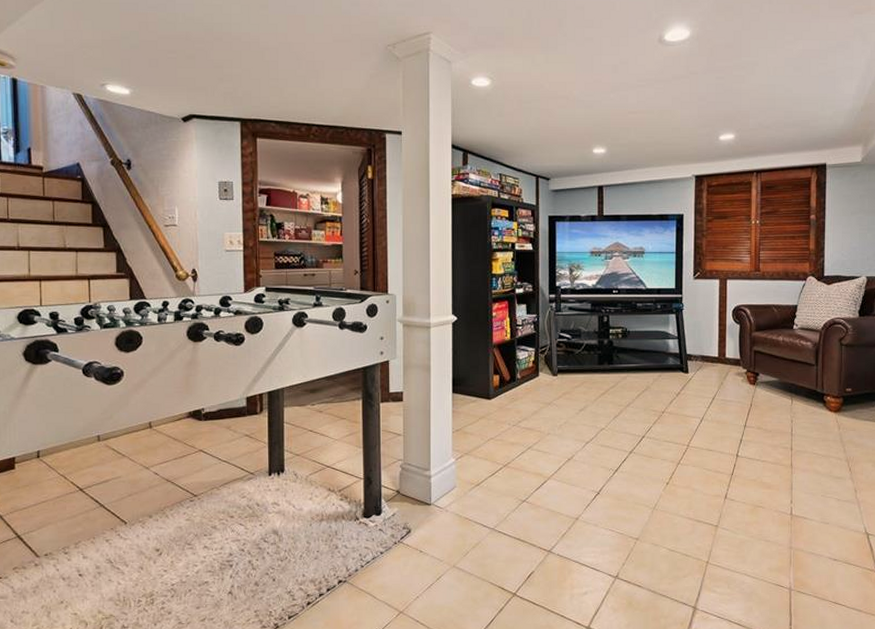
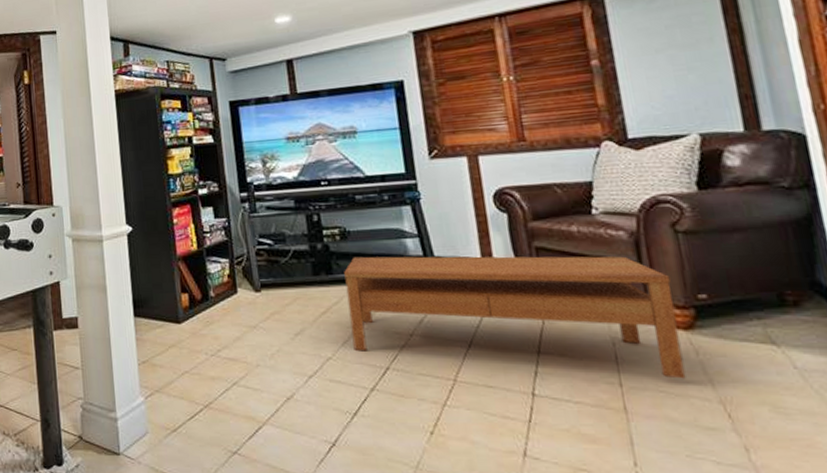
coffee table: none [621,351,832,445] -> present [344,256,686,379]

